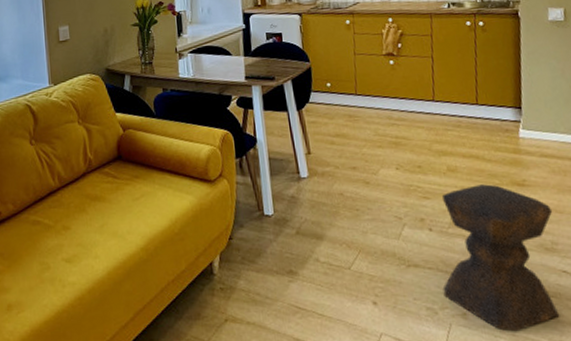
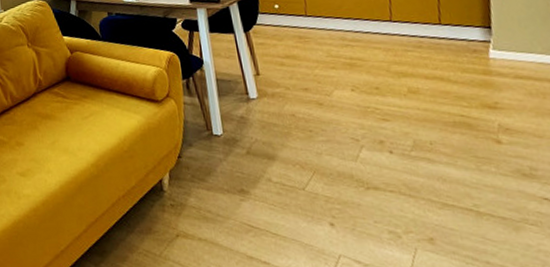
stool: present [442,184,560,332] -> none [403,106,542,260]

